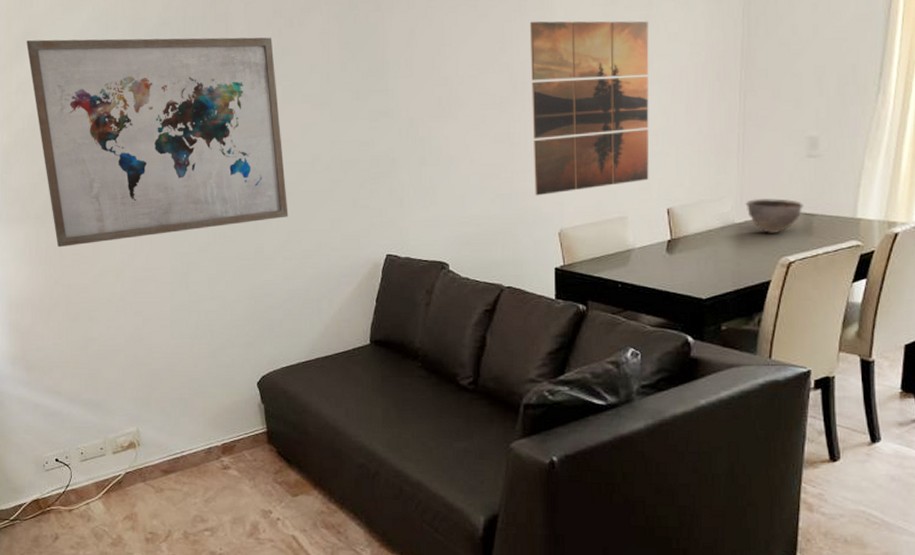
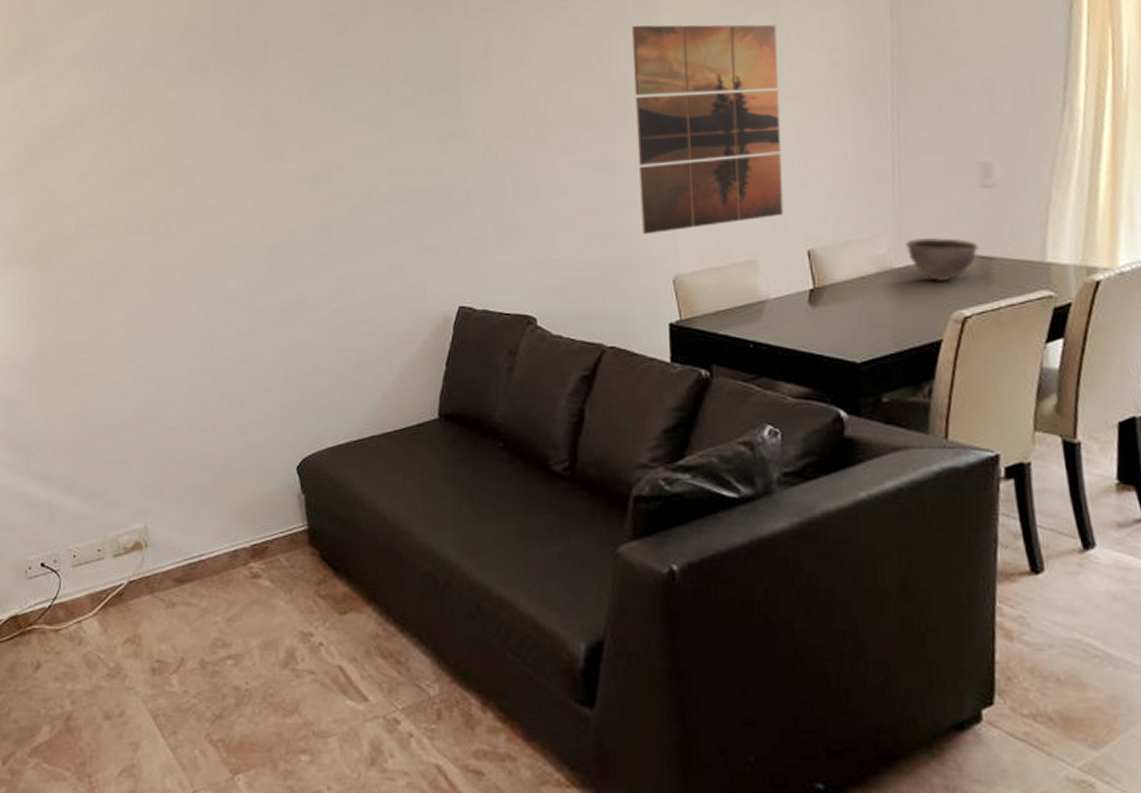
wall art: present [26,37,289,248] -> none [26,45,338,297]

